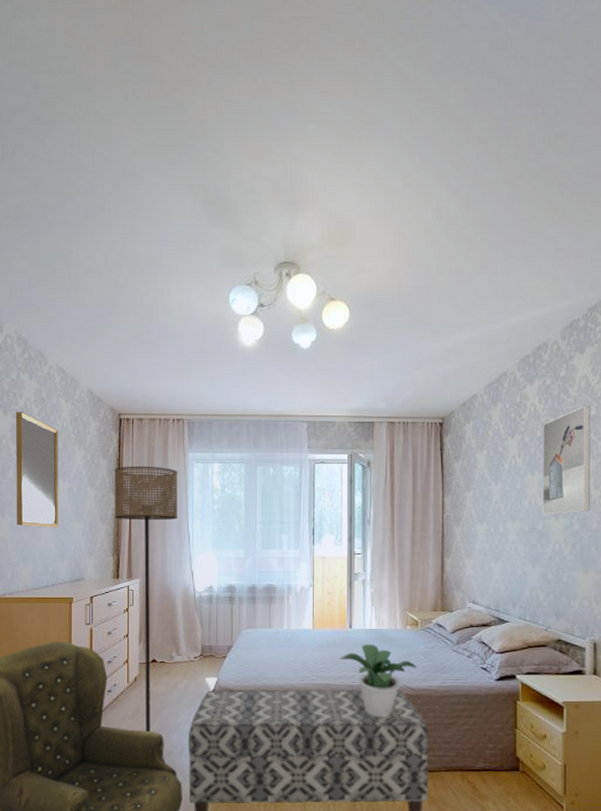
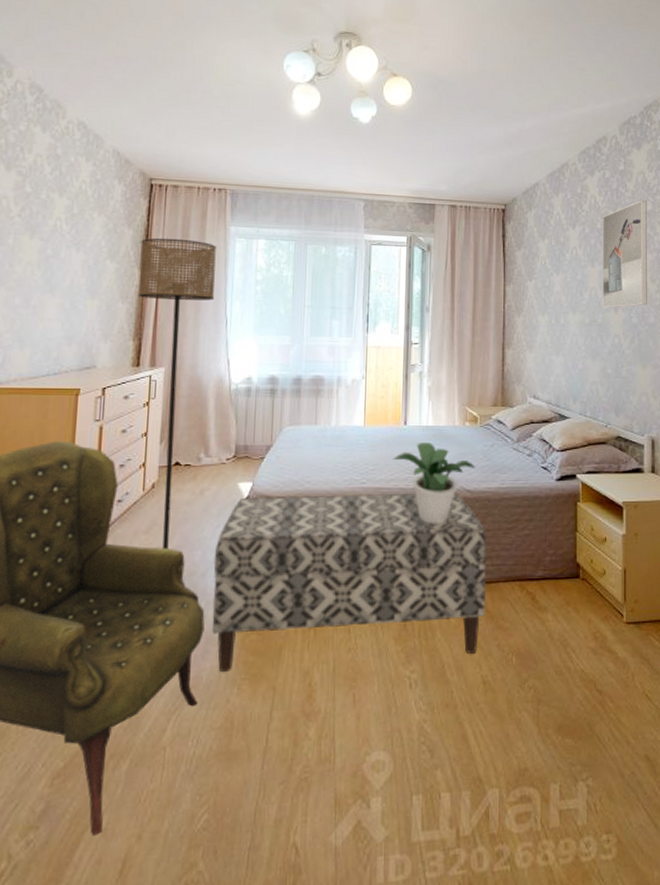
home mirror: present [15,412,60,527] -> none [14,169,75,305]

